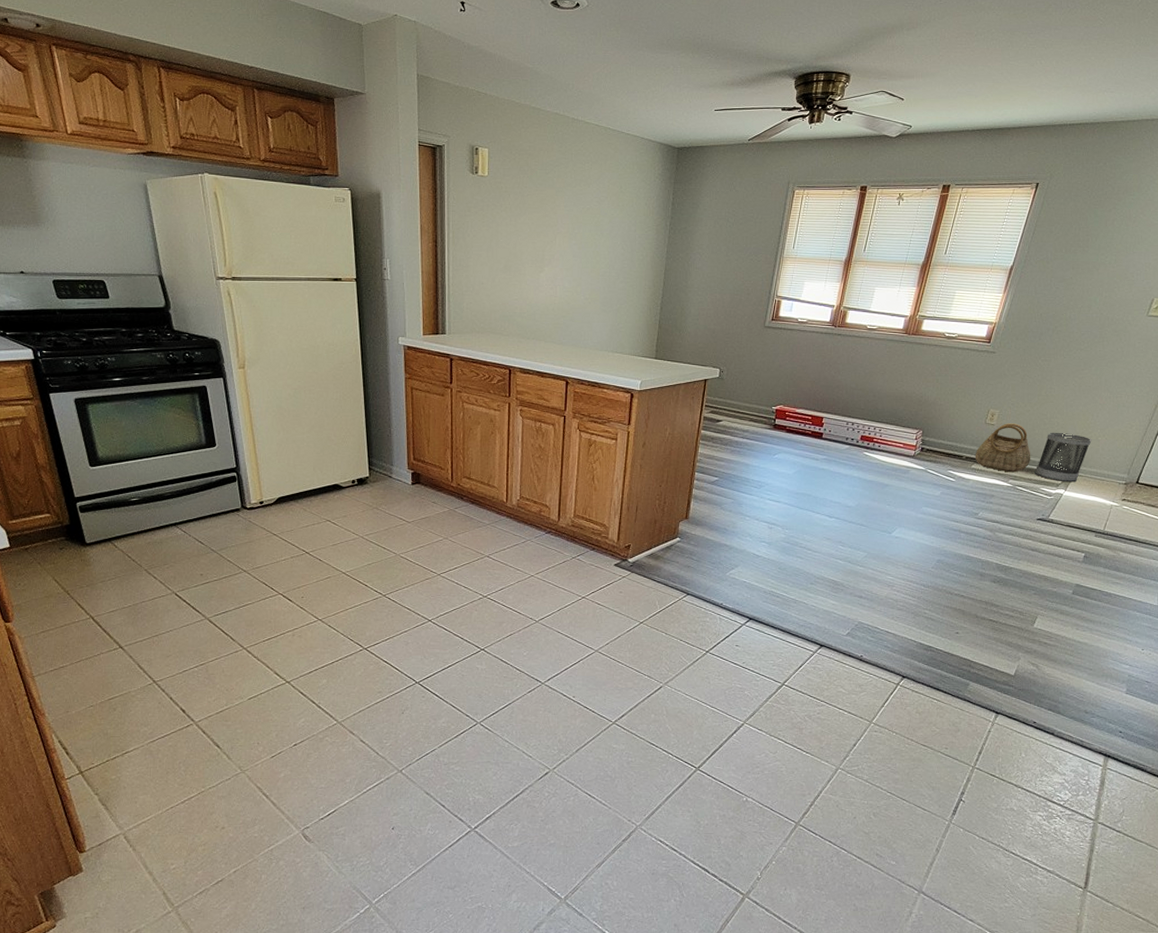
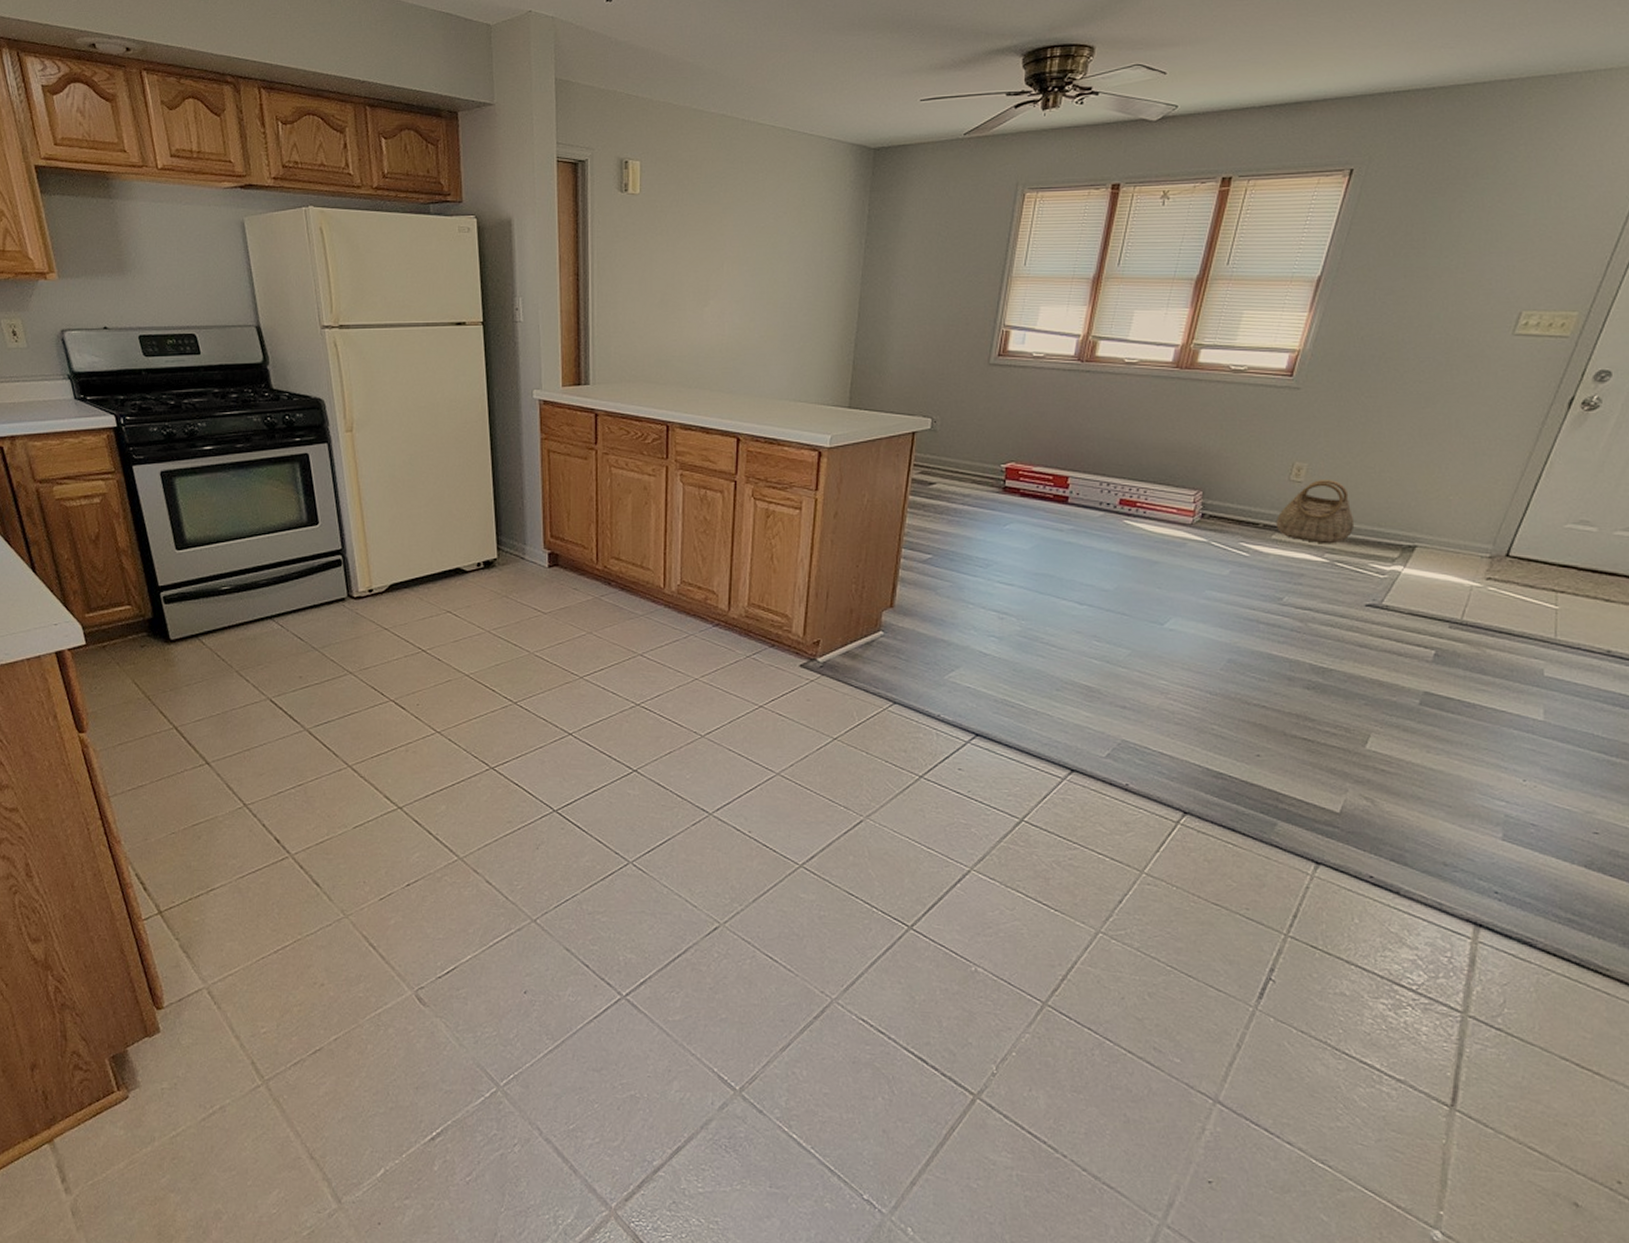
wastebasket: present [1035,432,1092,483] -> none [1360,490,1440,556]

